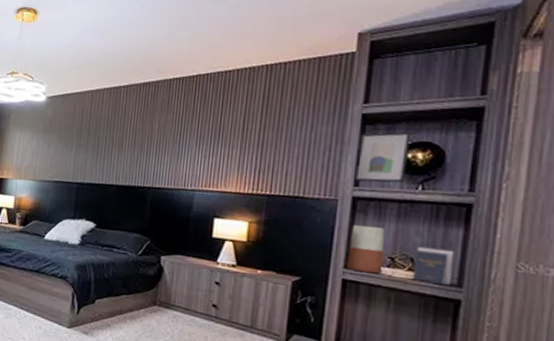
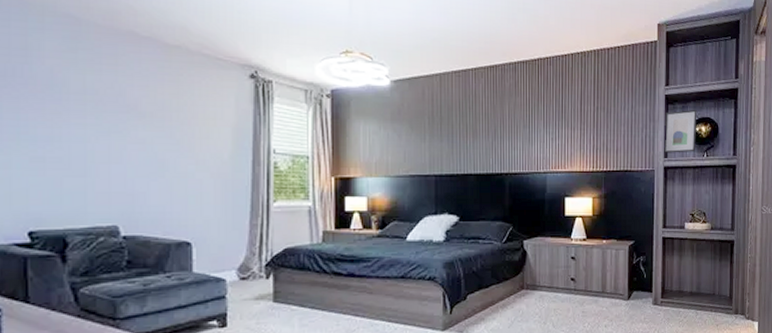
vase: present [346,225,386,275] -> none [664,191,687,230]
books: present [412,246,455,286] -> none [705,202,728,231]

